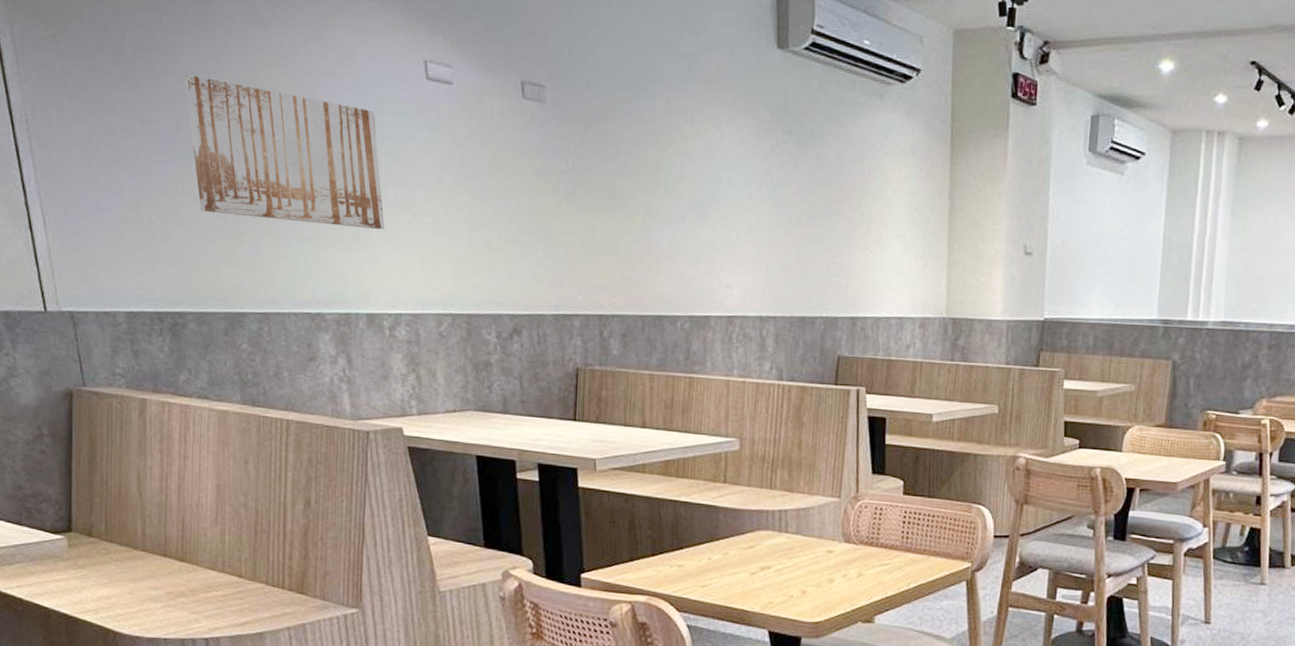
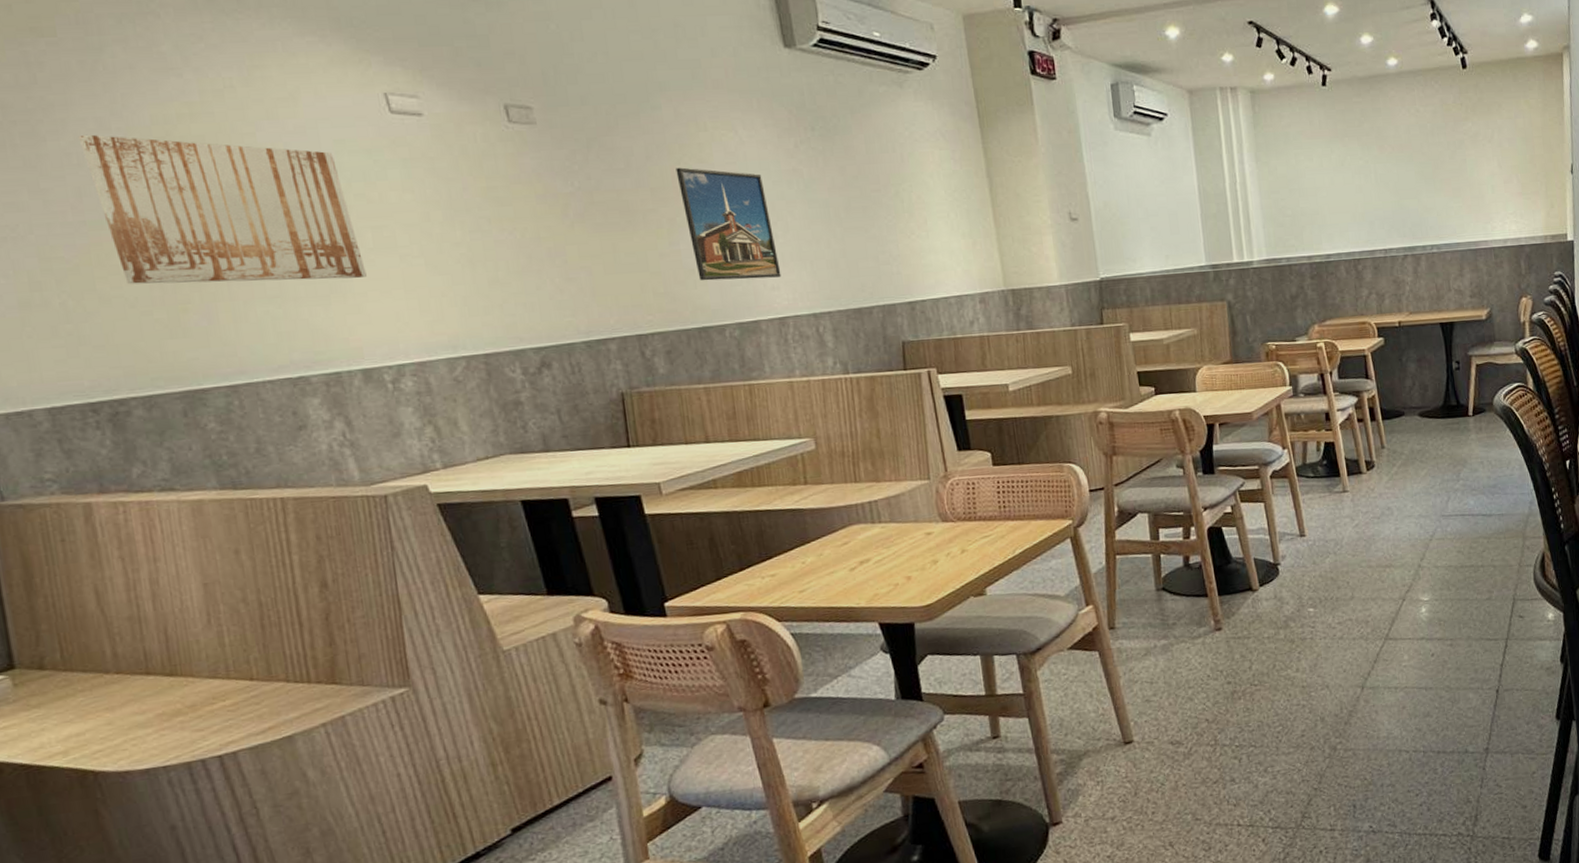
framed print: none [659,157,737,276] -> present [675,167,782,281]

